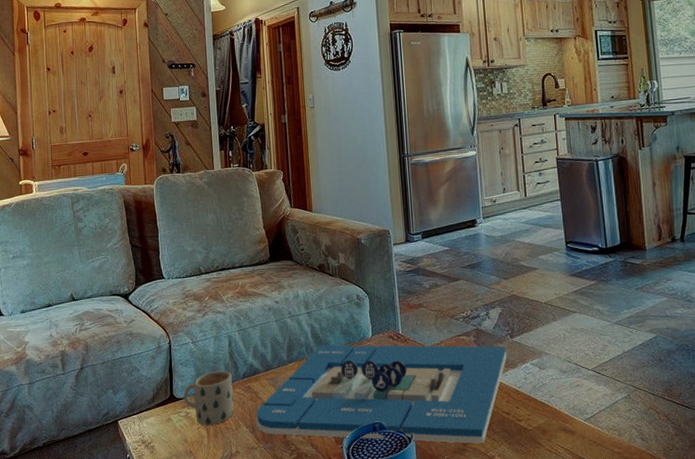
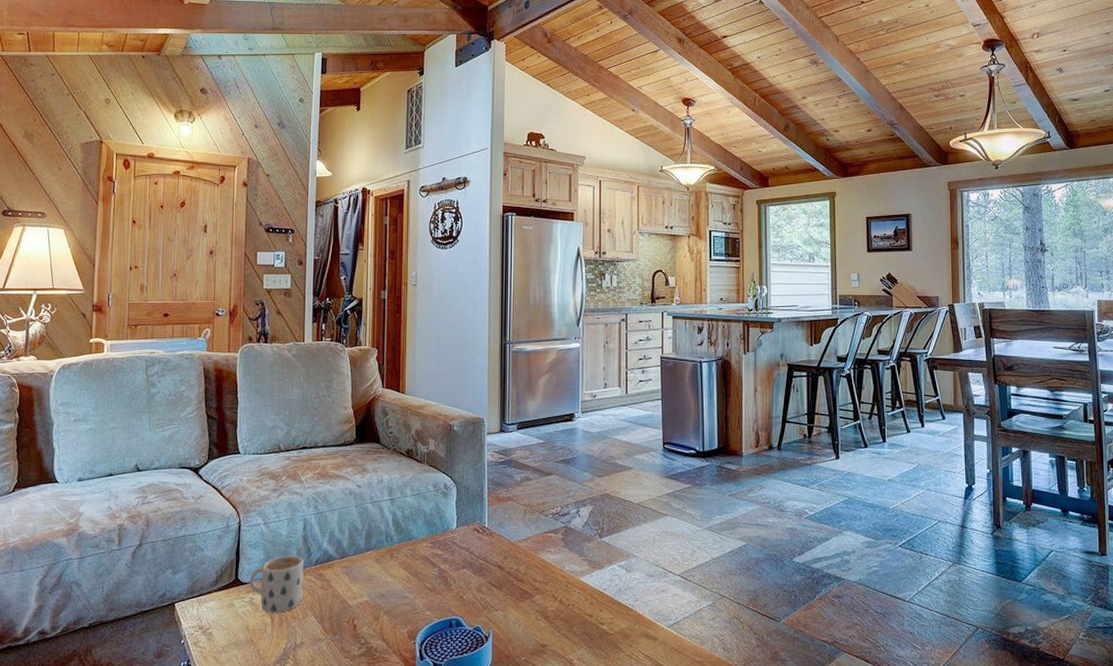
architectural model: present [256,345,507,444] -> none [325,534,594,646]

